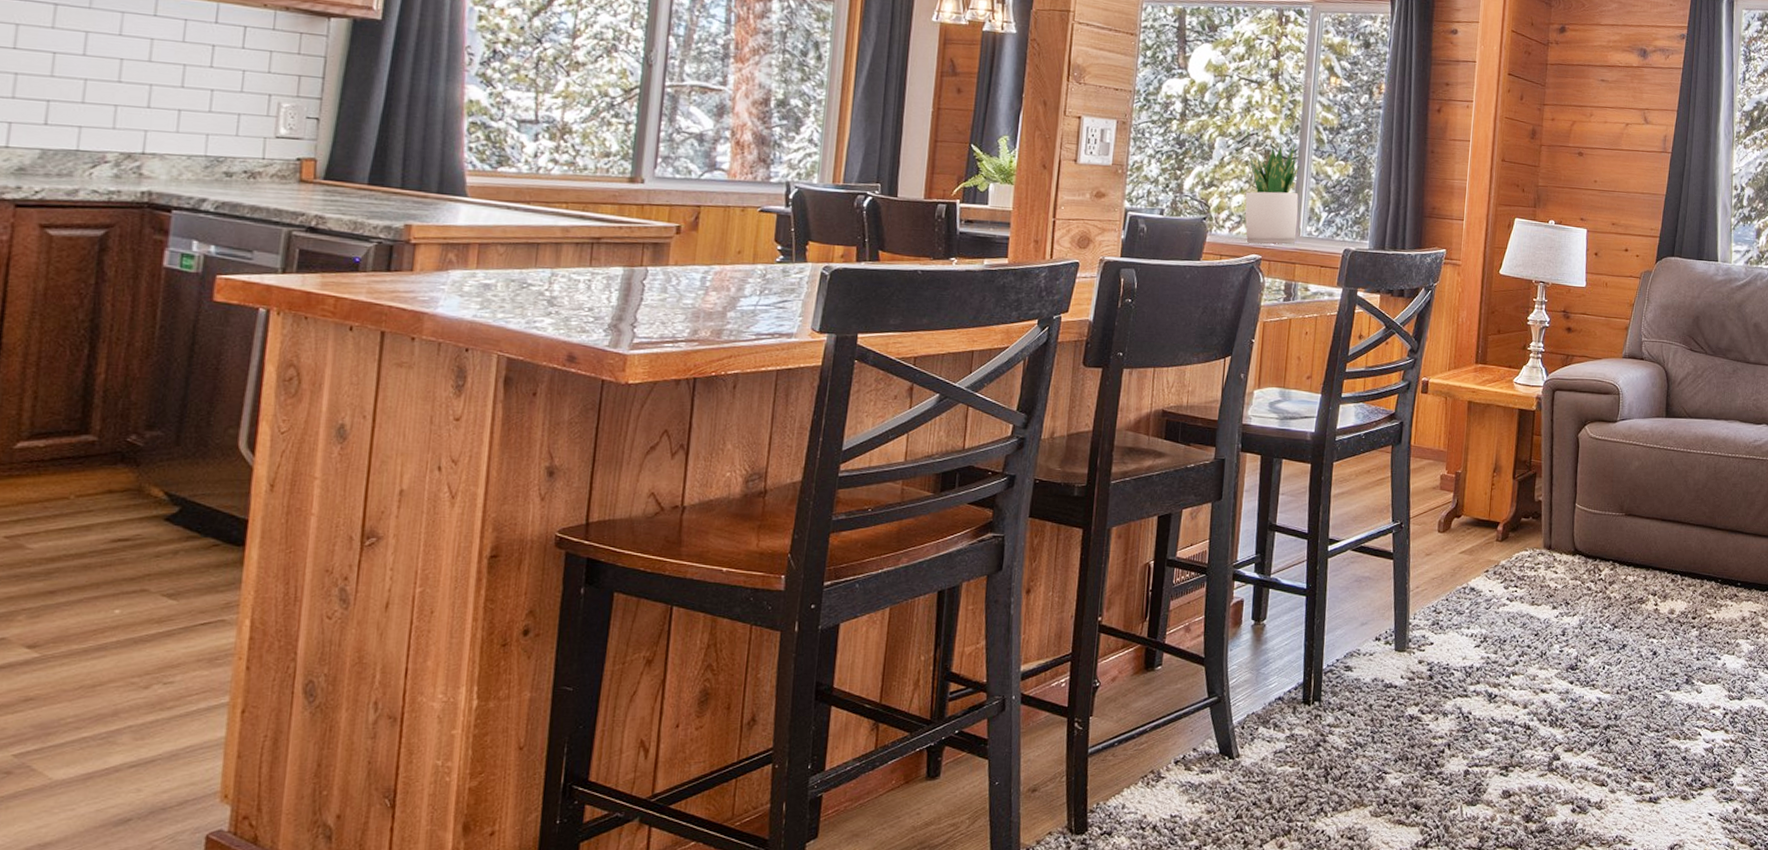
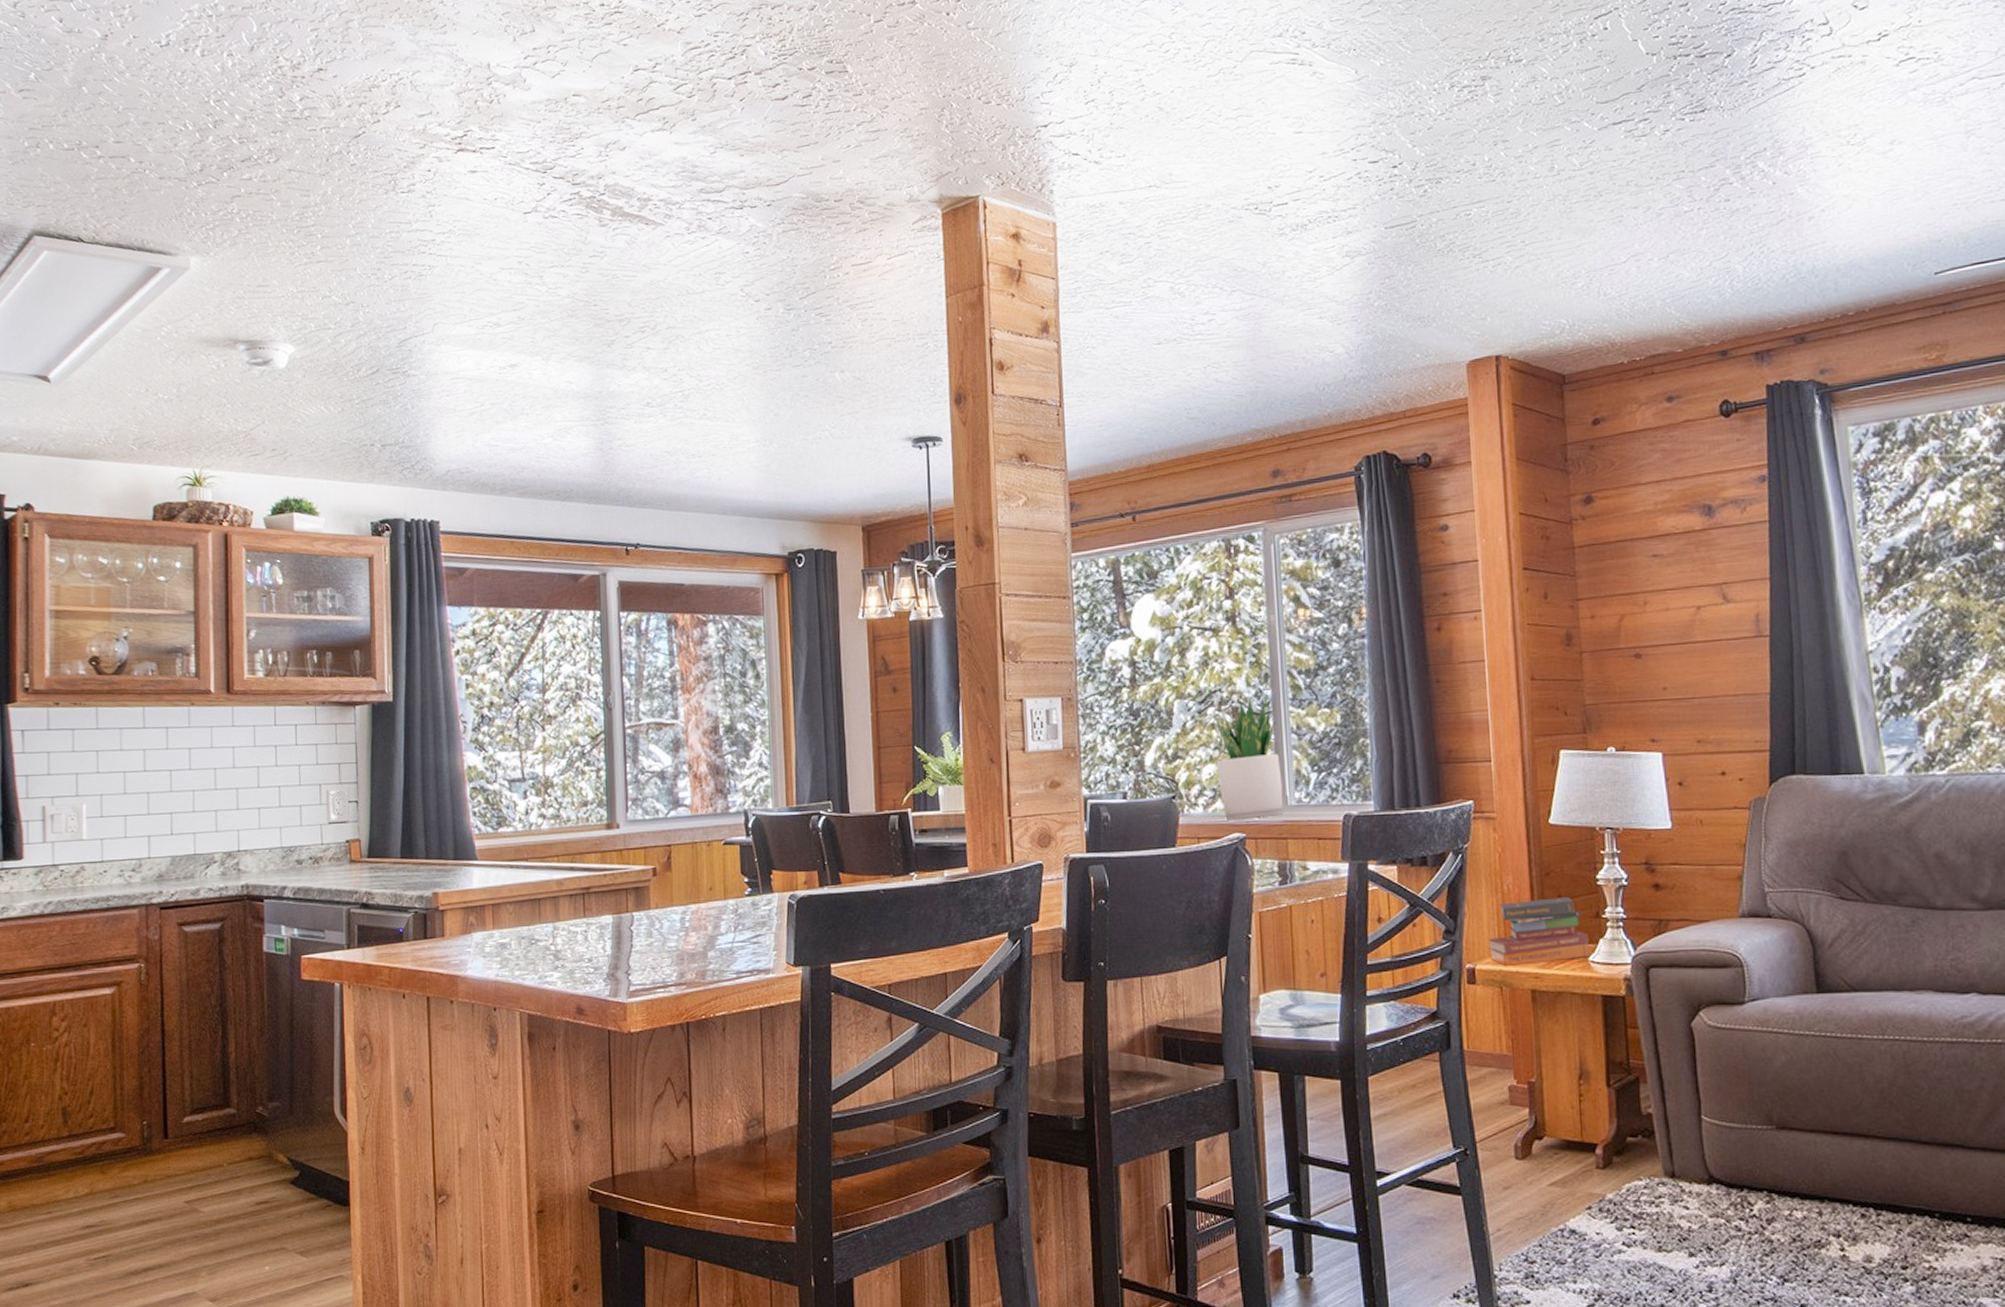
books: none [1441,331,1516,382] -> present [1487,896,1591,967]

